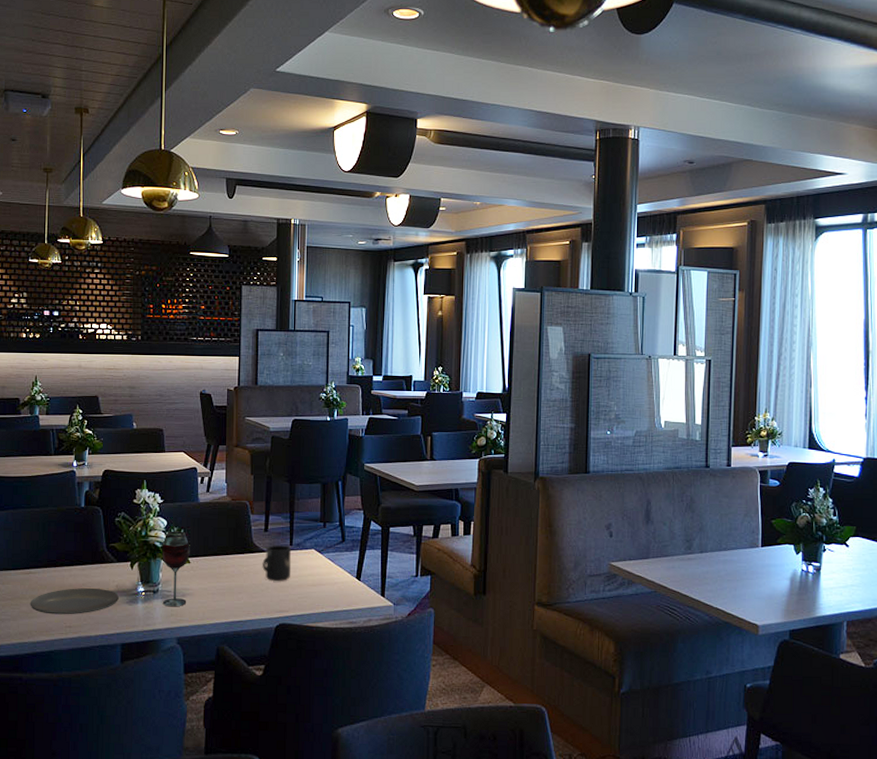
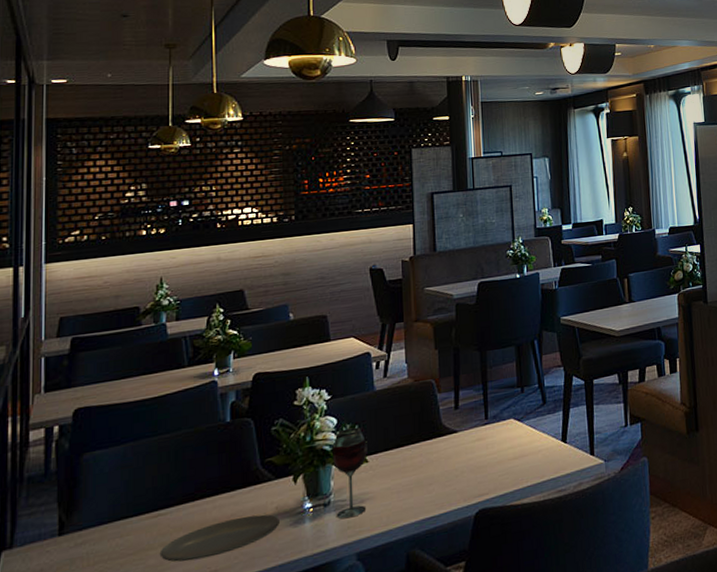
cup: present [262,544,292,581] -> none [454,420,488,463]

